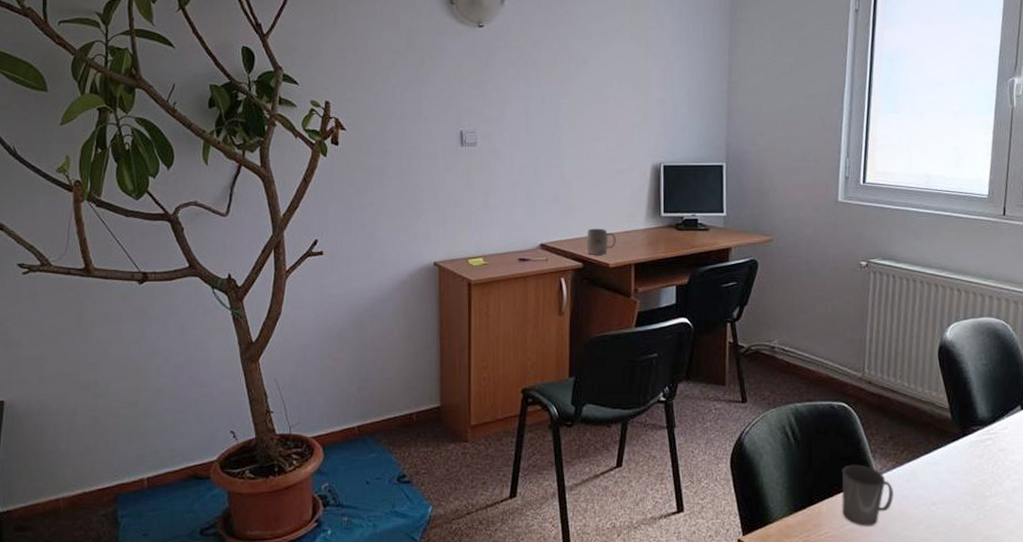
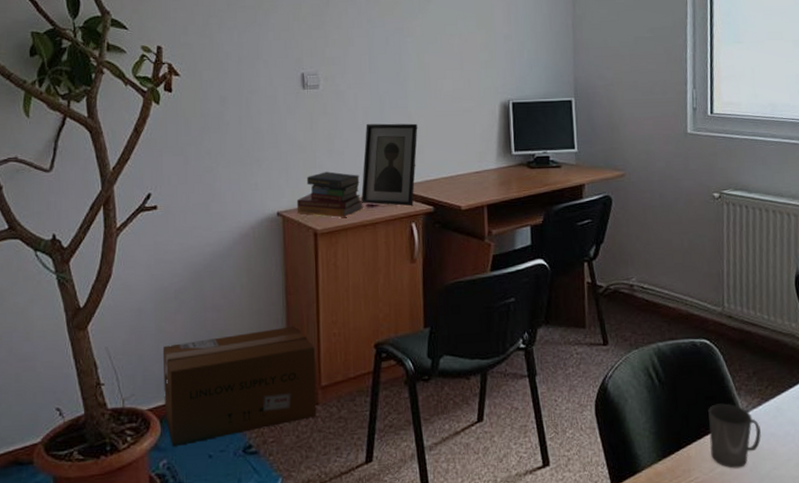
box: none [326,369,466,471] -> present [162,326,317,446]
books: none [452,226,515,271] -> present [296,171,363,218]
picture frame: none [514,182,570,262] -> present [361,123,418,207]
mug: present [587,228,616,255] -> none [437,169,467,198]

